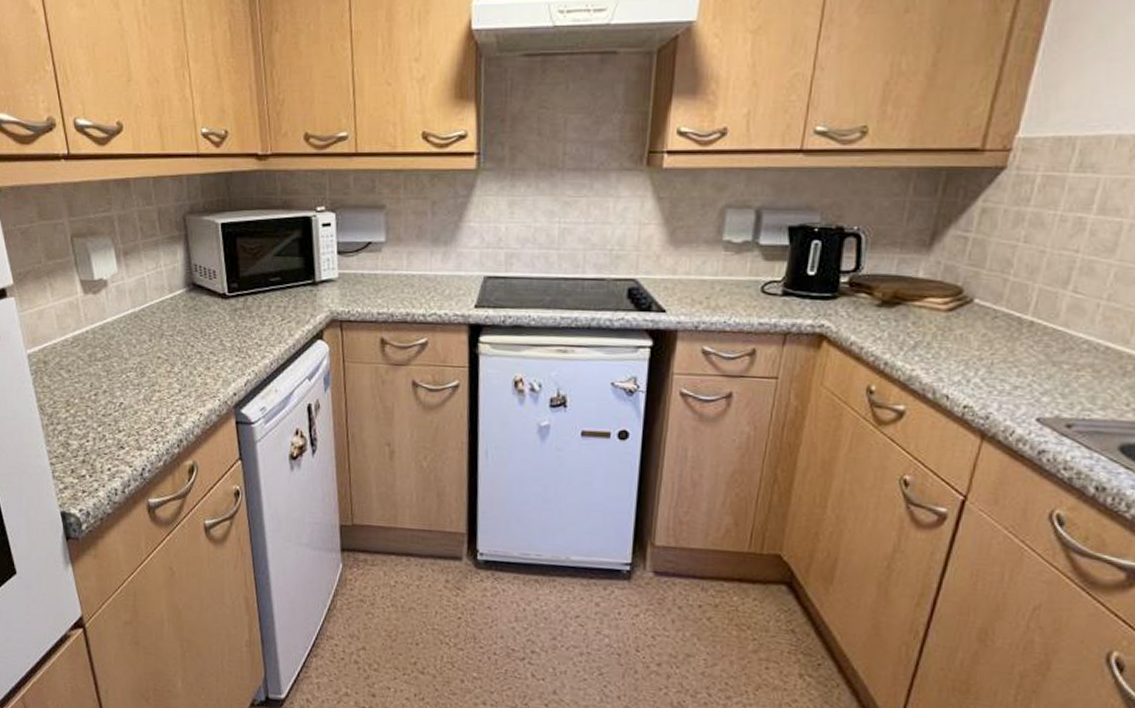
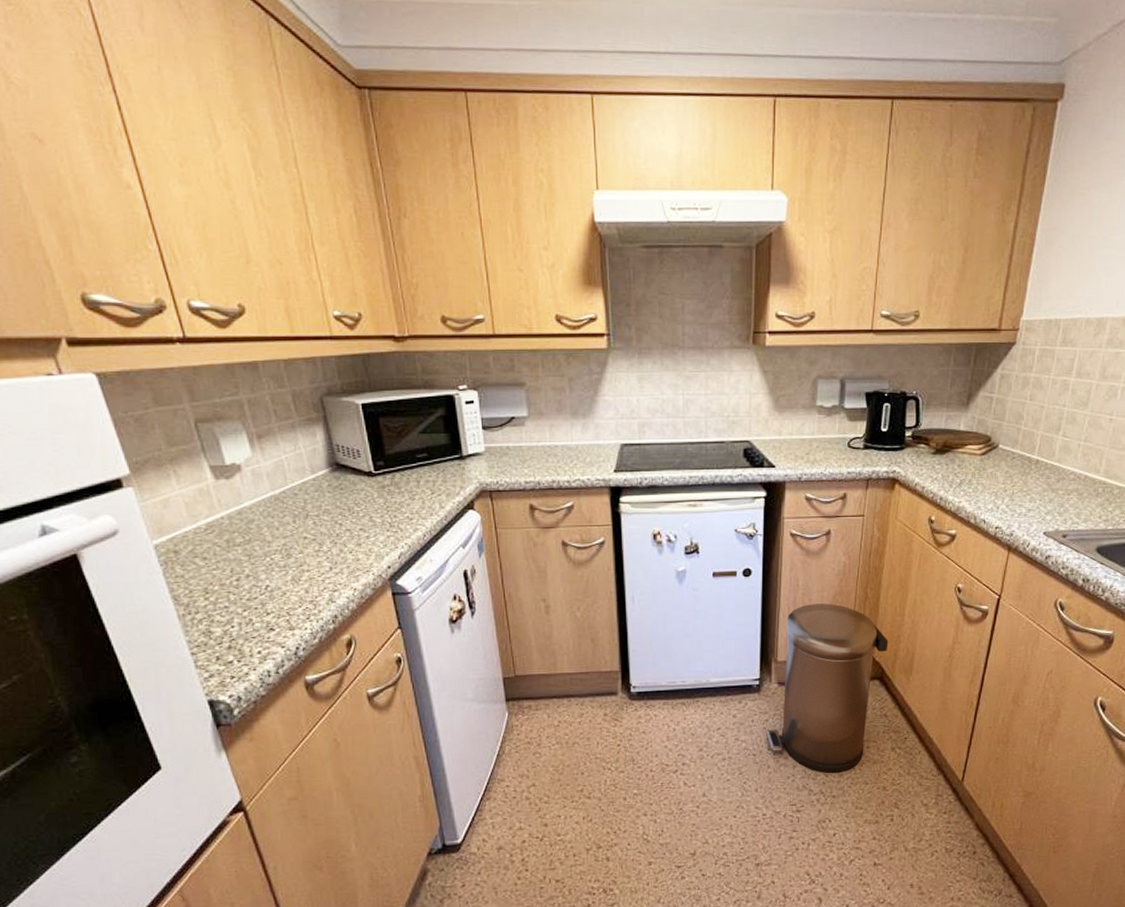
pedal bin: none [635,480,803,695] -> present [766,603,889,774]

